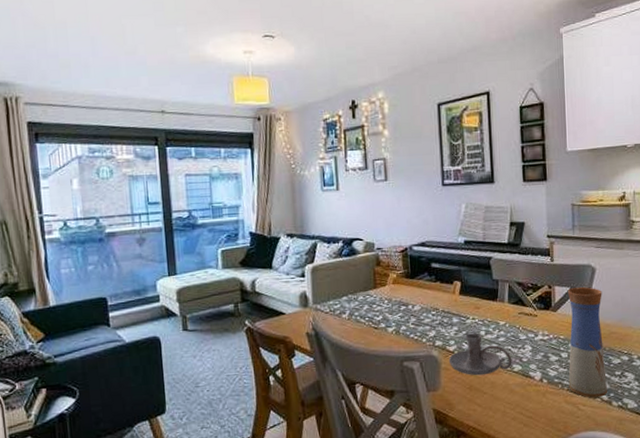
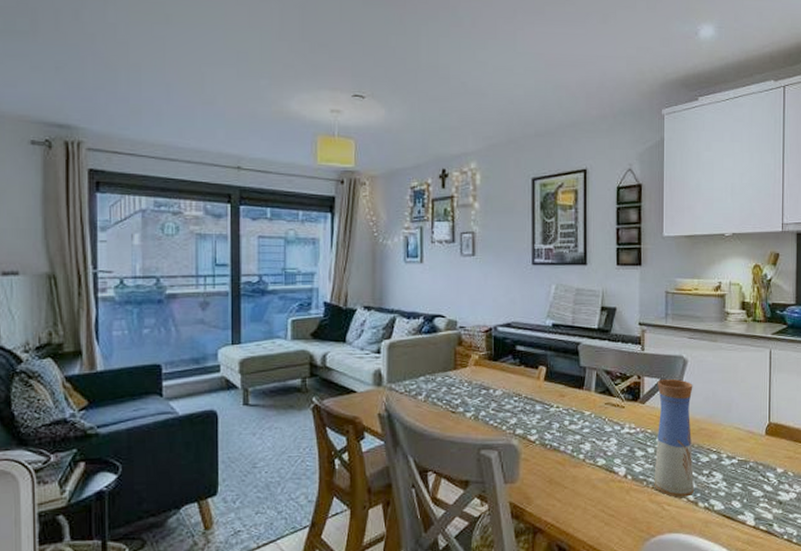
candle holder: present [448,333,512,376] -> none [529,422,596,469]

